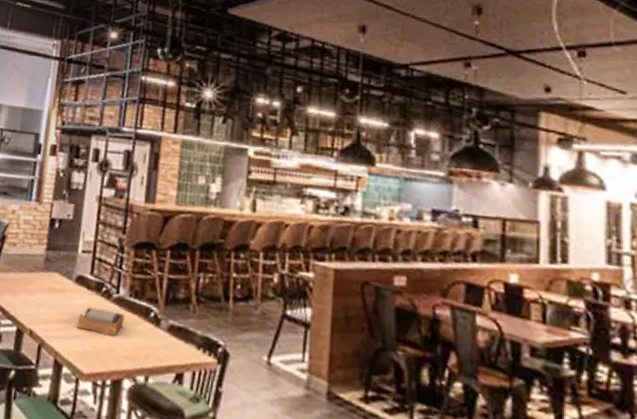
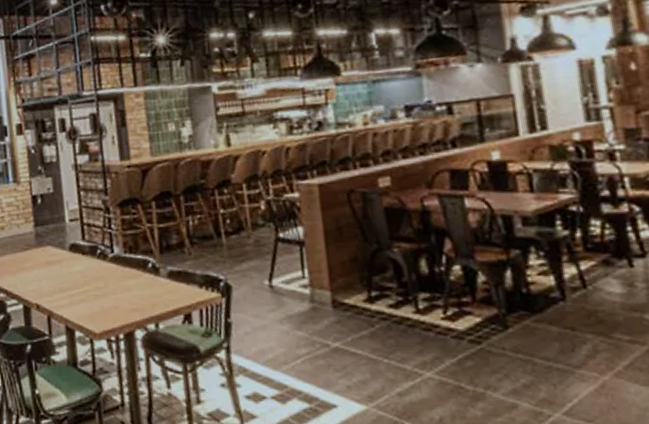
napkin holder: present [76,307,125,337] -> none [79,270,125,294]

